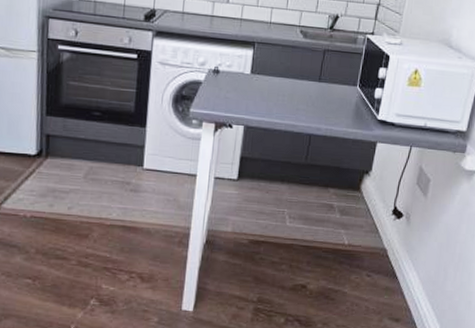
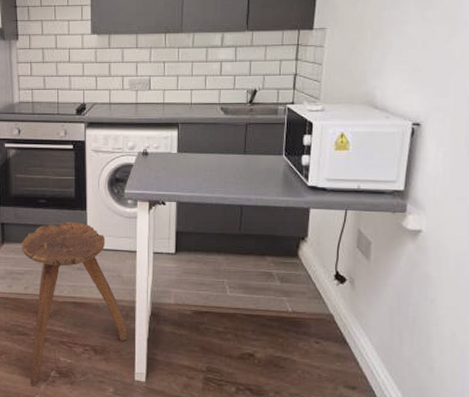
stool: none [66,139,179,315] -> present [22,222,128,386]

